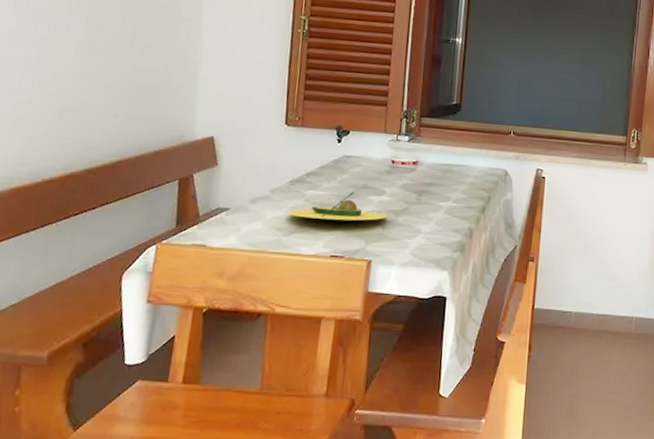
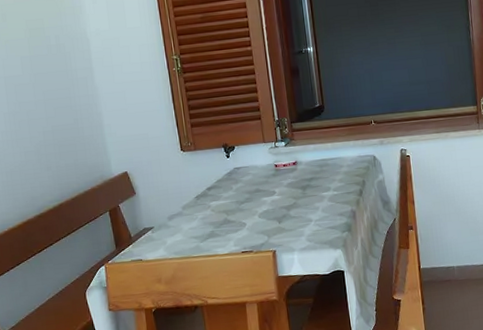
avocado: present [287,191,388,223] -> none [199,196,281,225]

